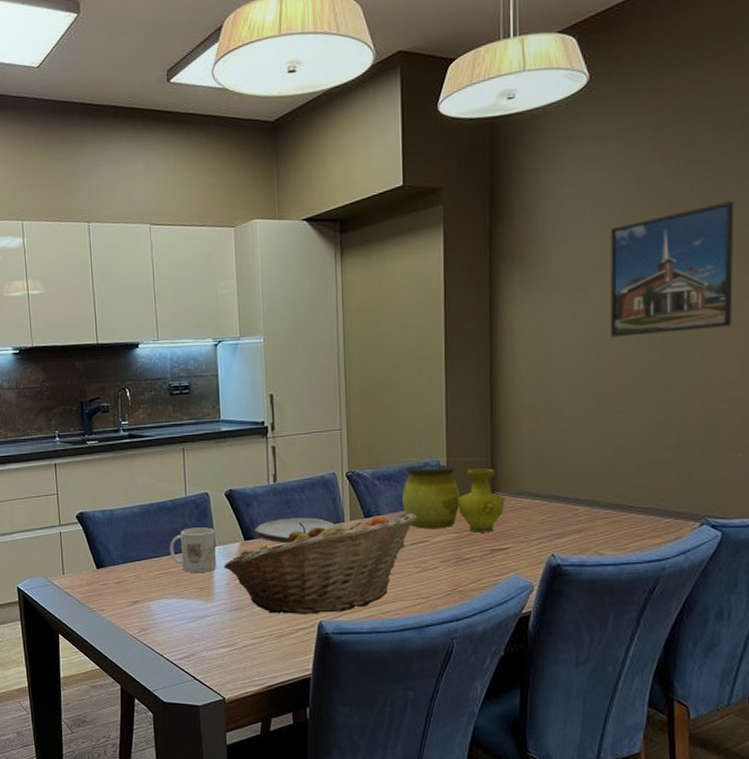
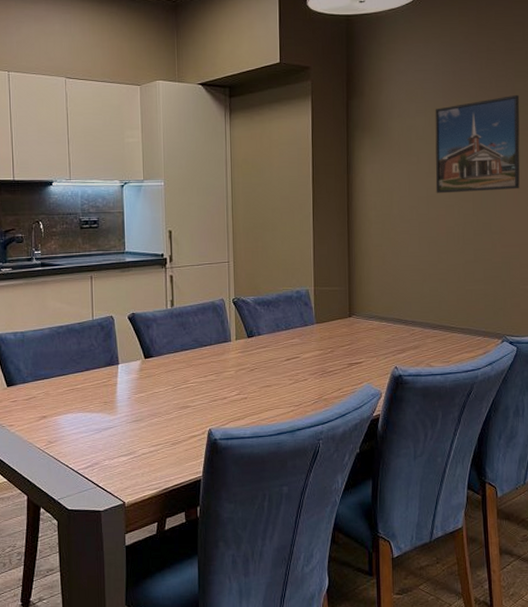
mug: present [169,527,217,572] -> none [76,347,120,388]
fruit basket: present [223,512,417,616] -> none [126,333,291,424]
plate: present [253,517,335,544] -> none [153,337,223,361]
decorative vase: present [401,464,505,533] -> none [278,293,359,350]

